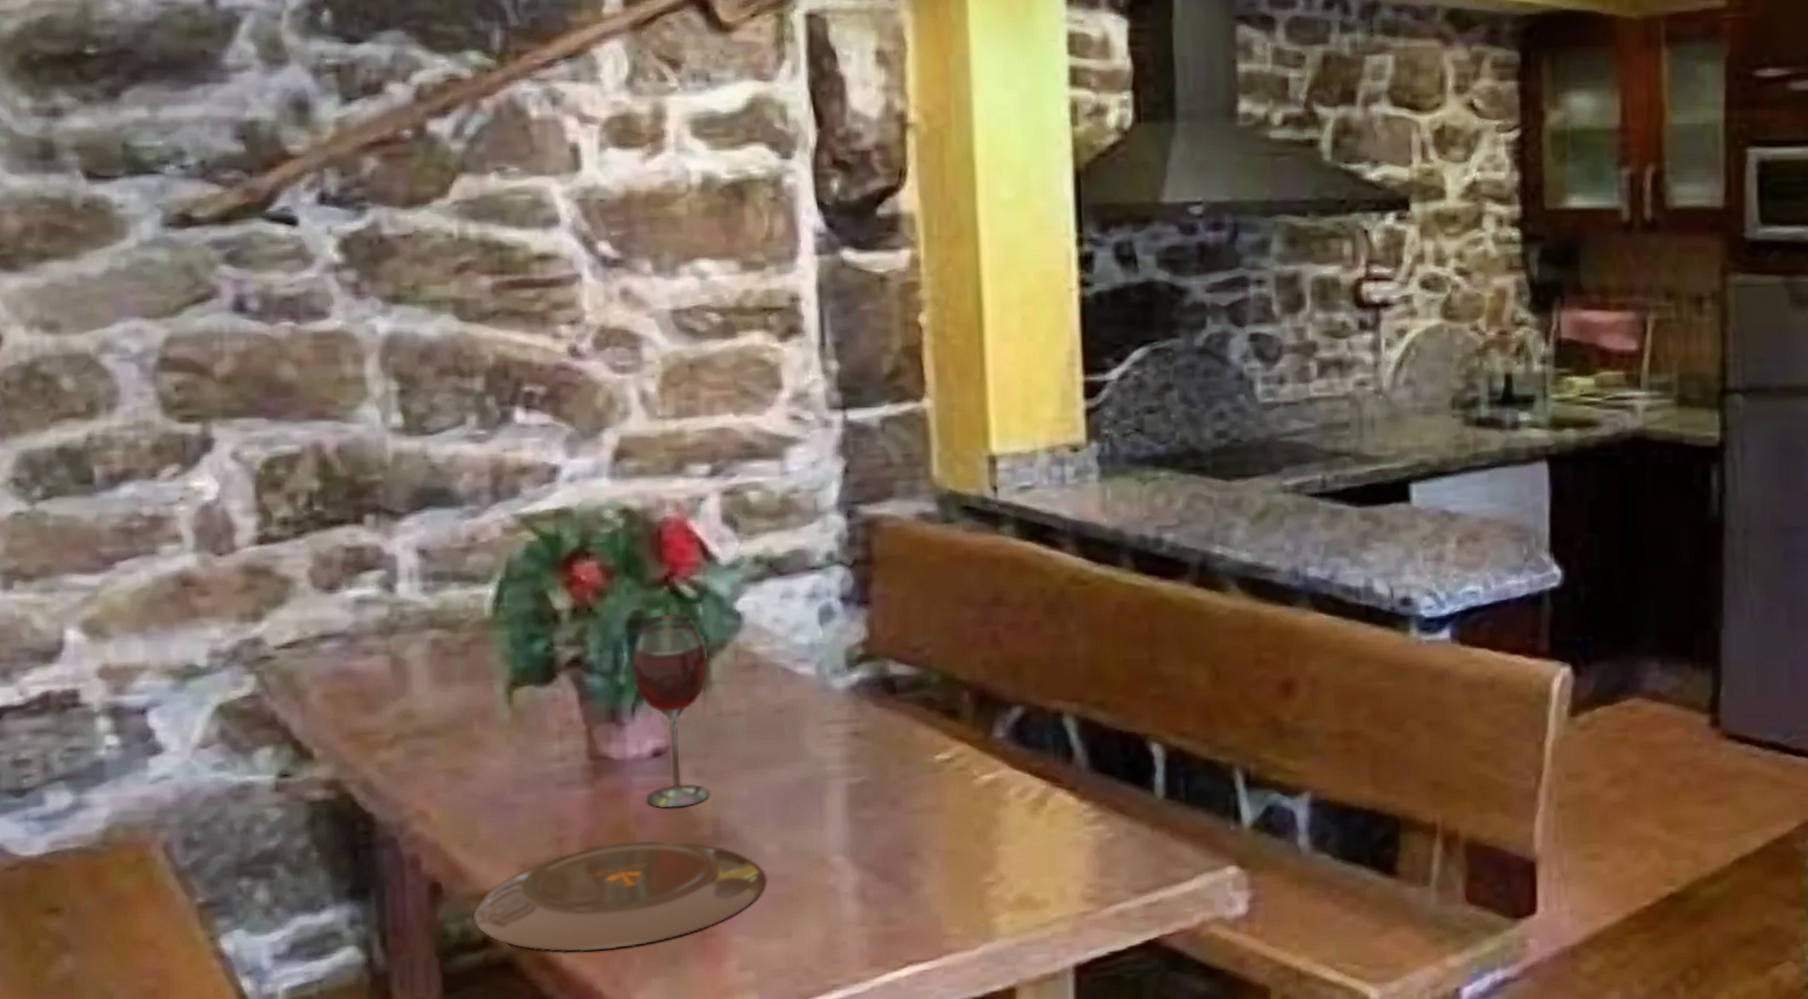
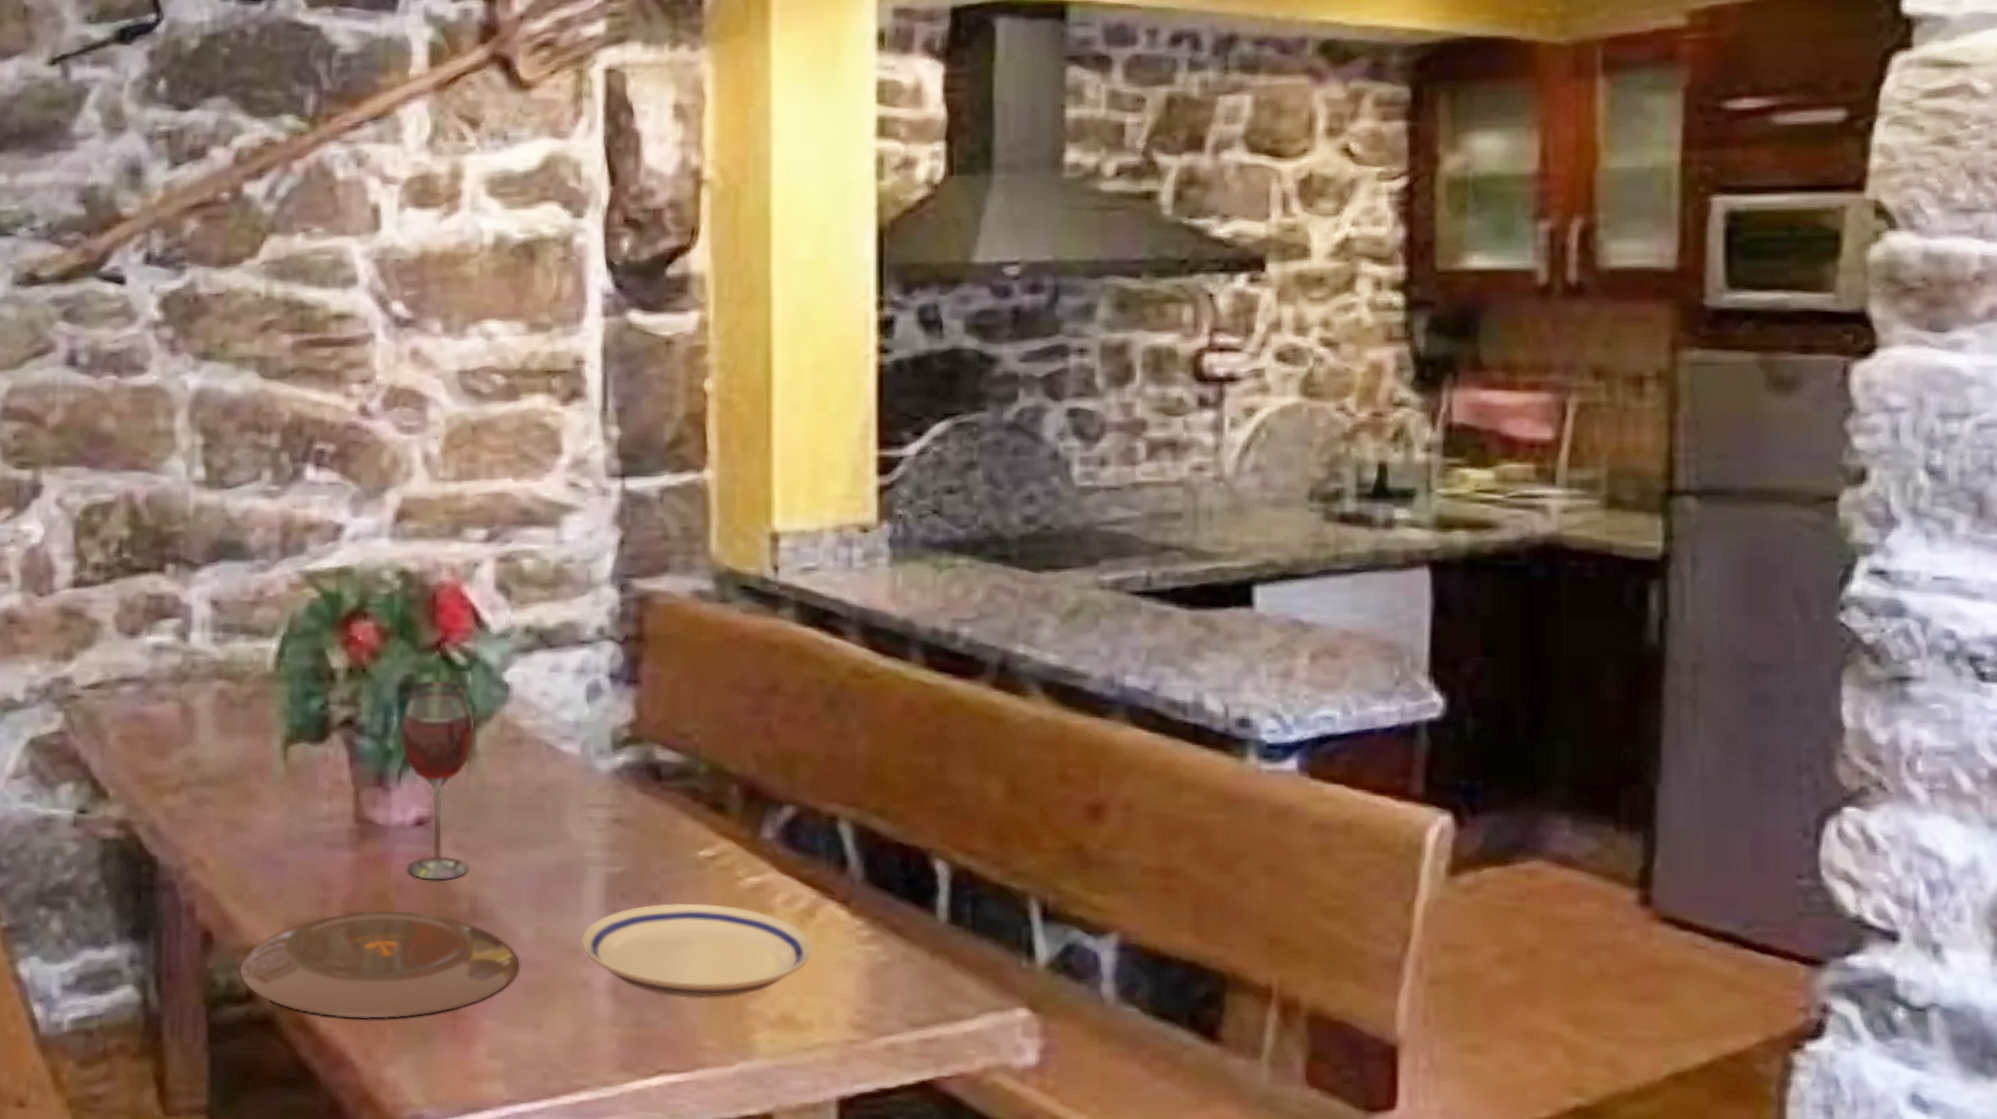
plate: none [827,802,1044,892] -> present [582,903,811,999]

